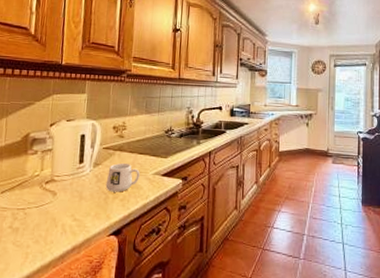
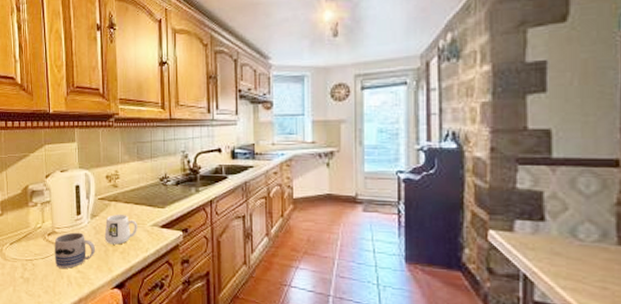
mug: none [50,180,95,217] -> present [54,232,95,269]

